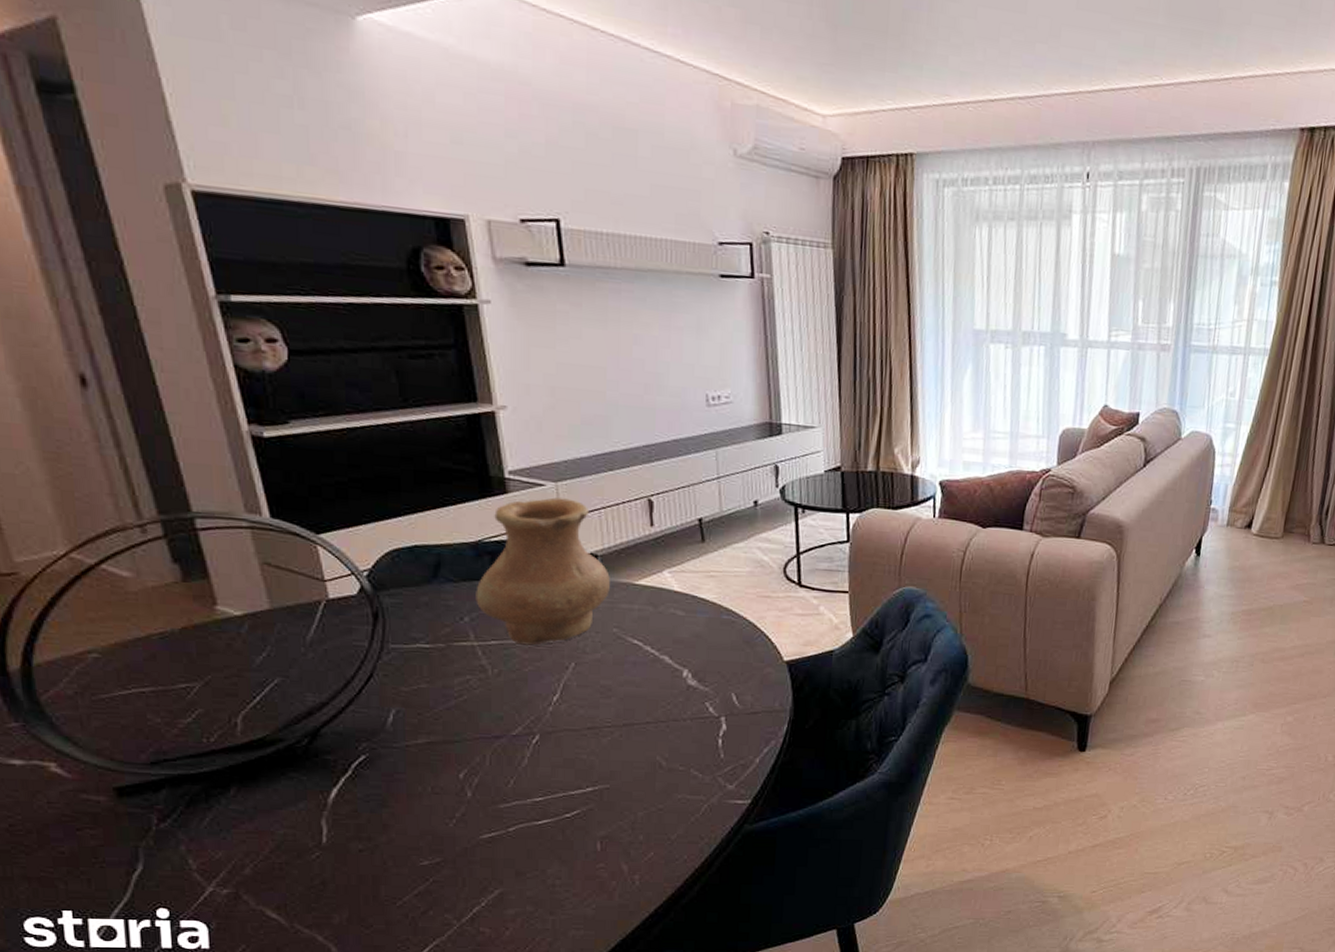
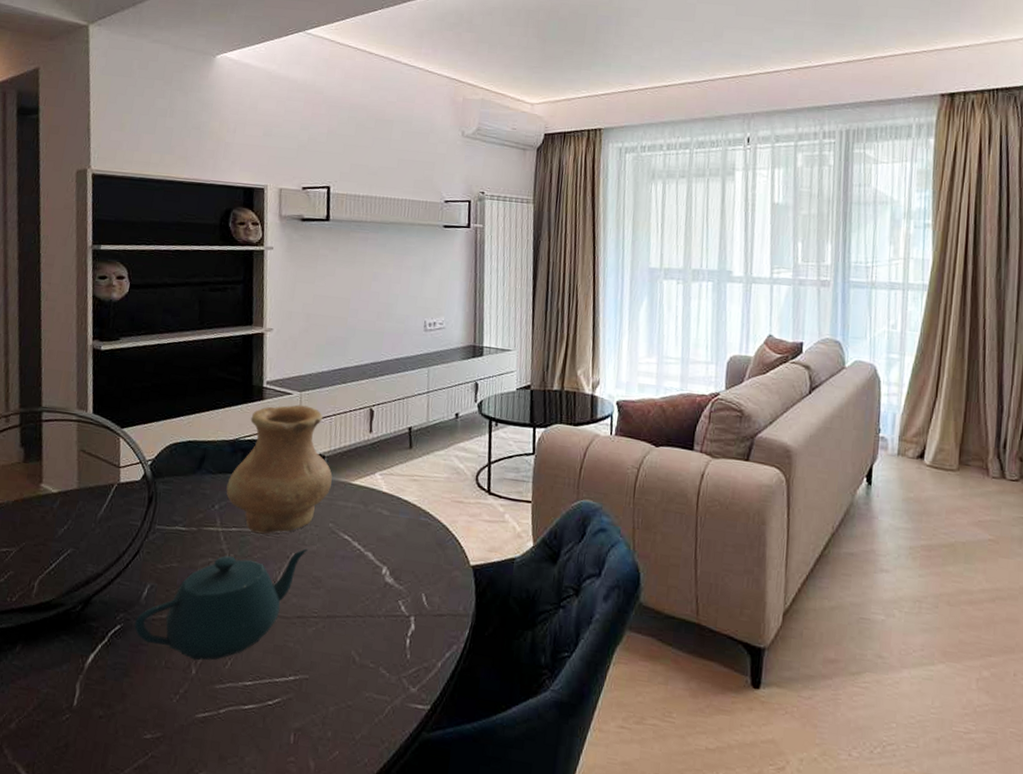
teapot: none [384,657,592,783] -> present [134,548,309,661]

